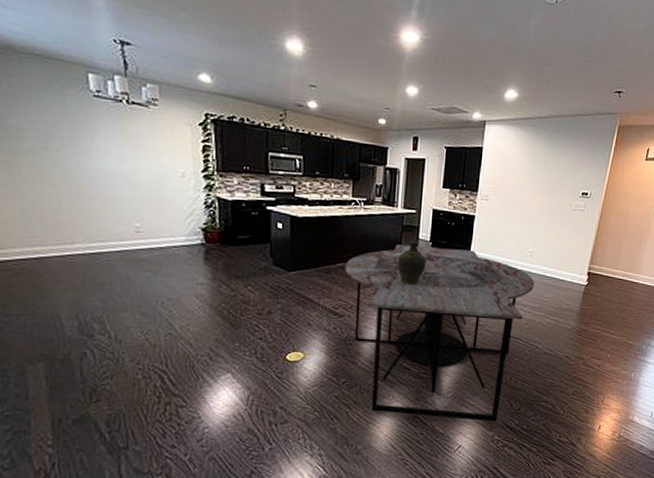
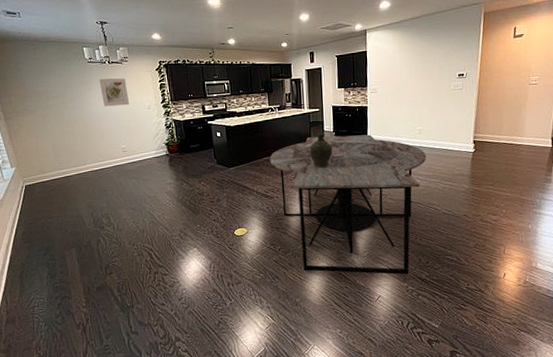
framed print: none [108,123,154,168] -> present [99,78,130,107]

